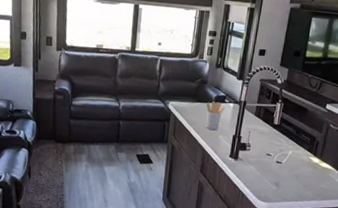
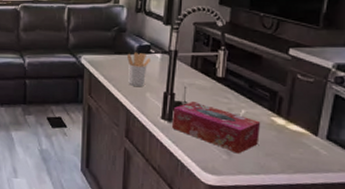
tissue box: none [237,143,302,185] -> present [172,100,261,154]

